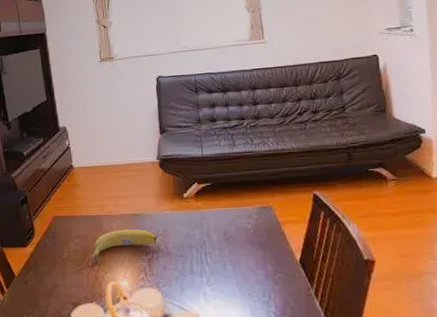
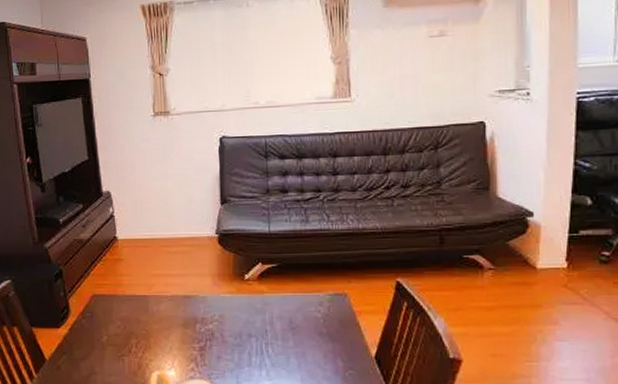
fruit: present [91,229,157,264] -> none [134,312,211,350]

